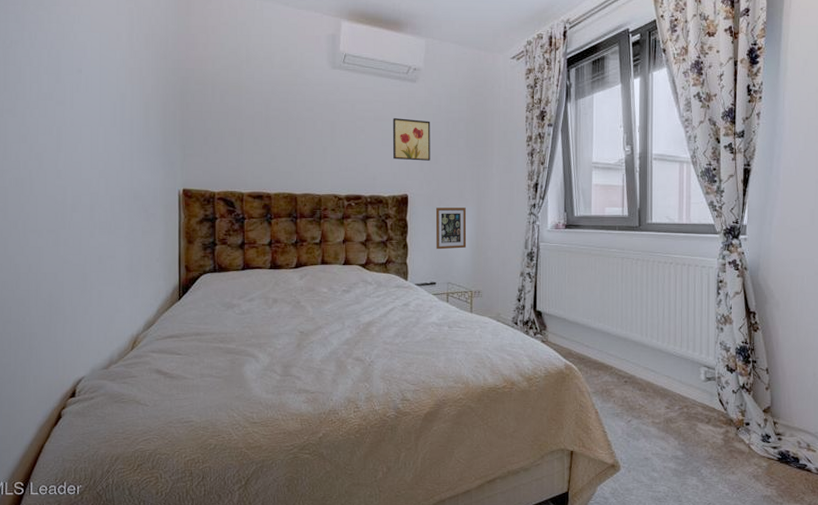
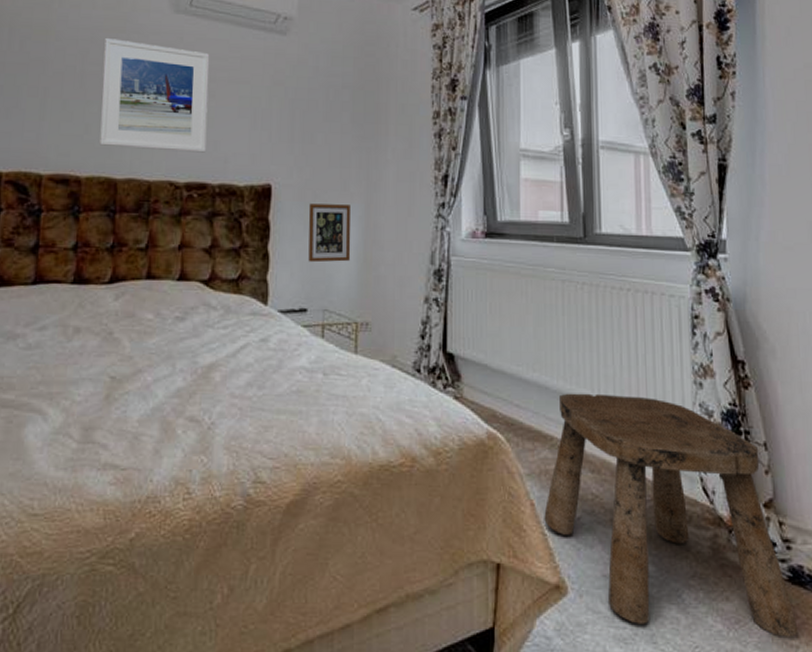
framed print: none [282,90,360,173] -> present [99,38,210,153]
wall art: present [392,118,431,161] -> none [252,81,305,140]
stool: none [605,337,783,497] -> present [544,393,799,637]

